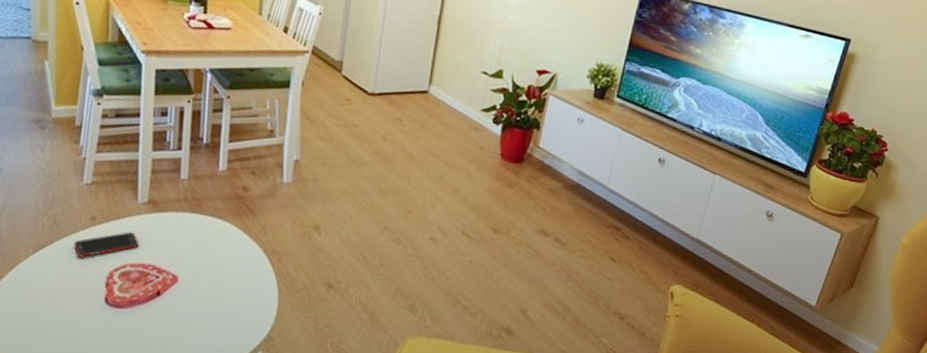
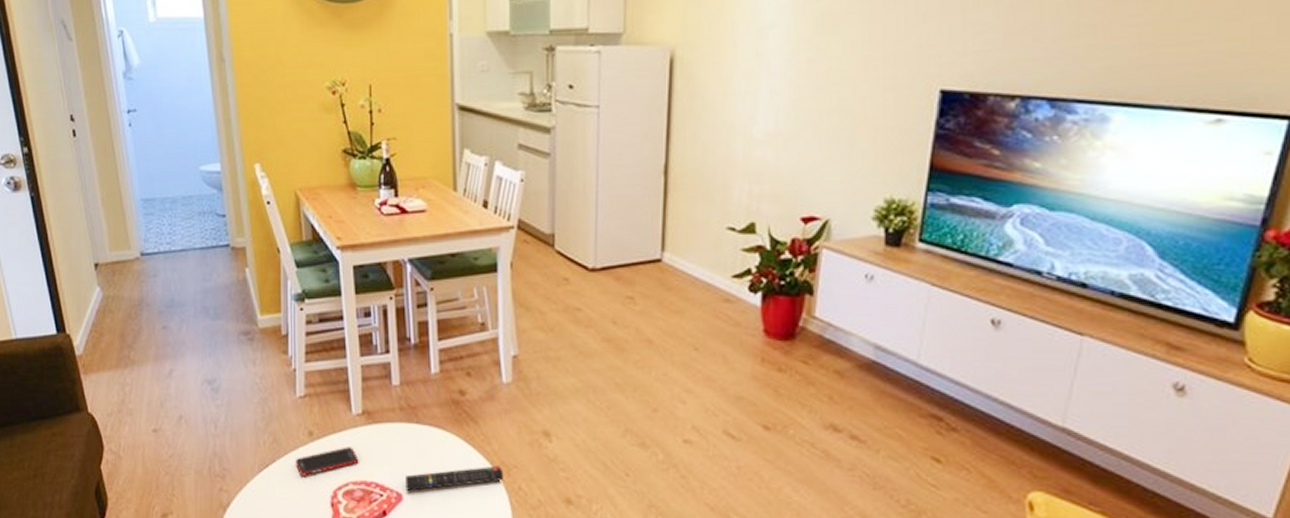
remote control: none [182,253,276,274] -> present [406,465,504,491]

